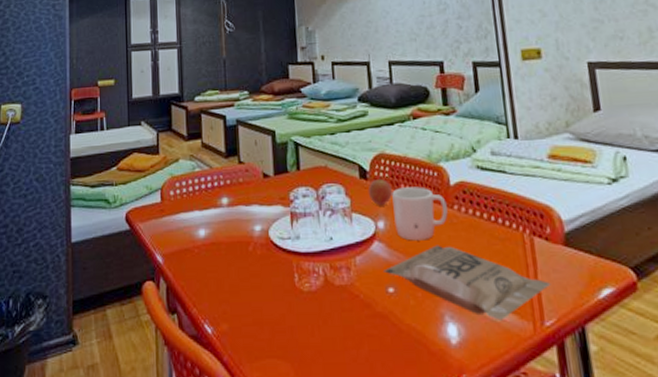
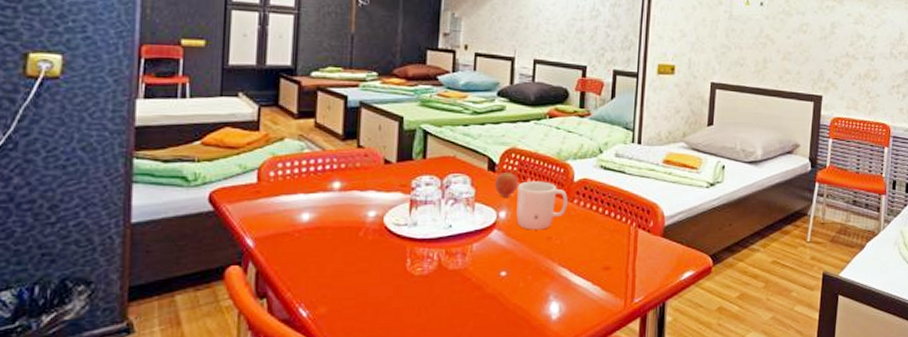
bag: present [384,245,551,320] -> none [499,234,645,298]

